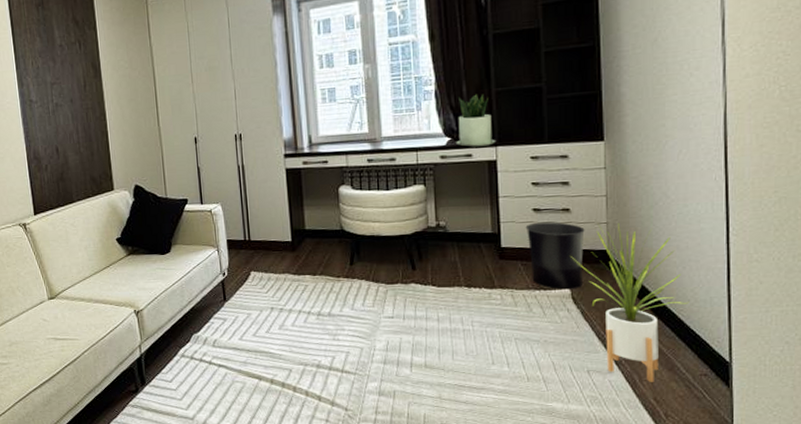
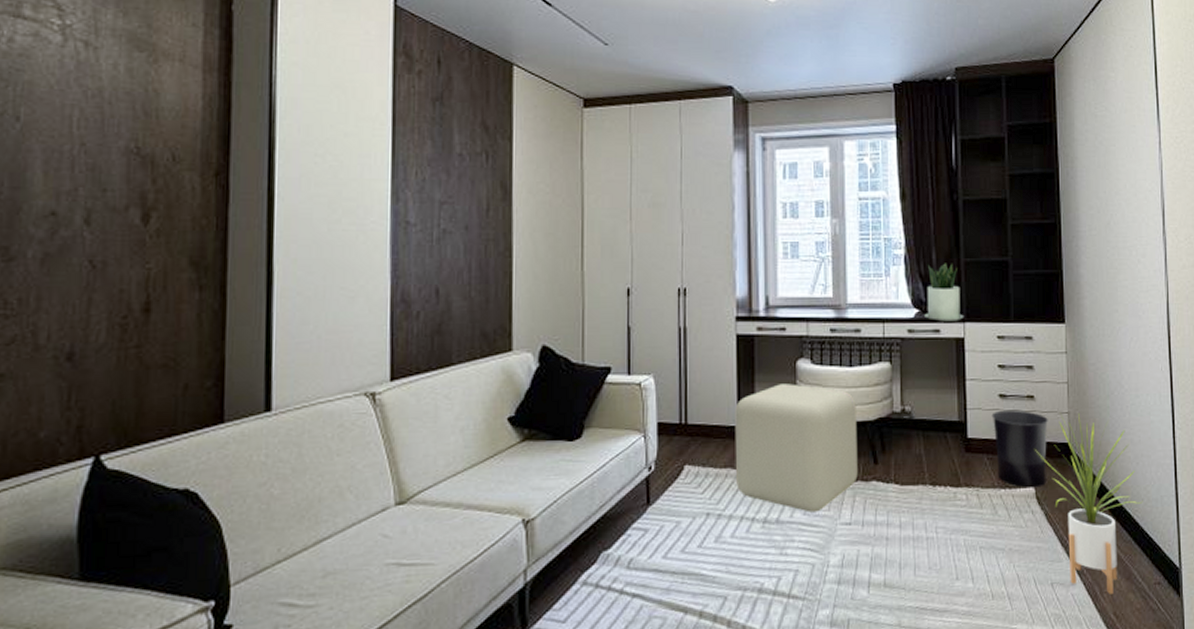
cube: none [288,206,398,308] -> present [735,384,858,513]

